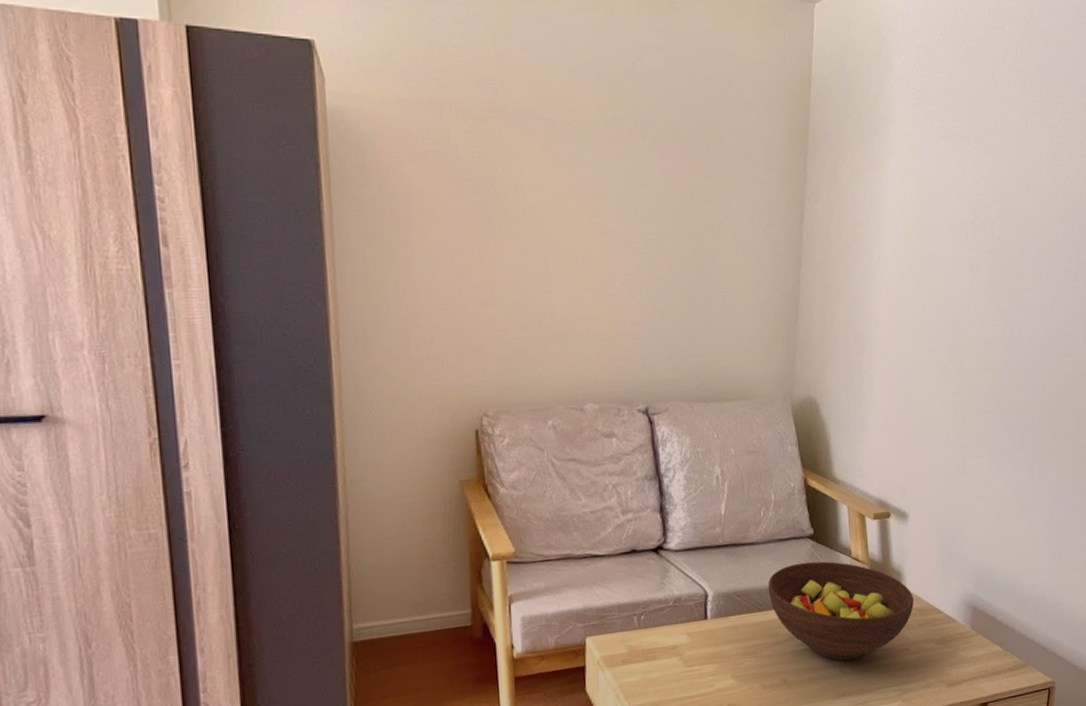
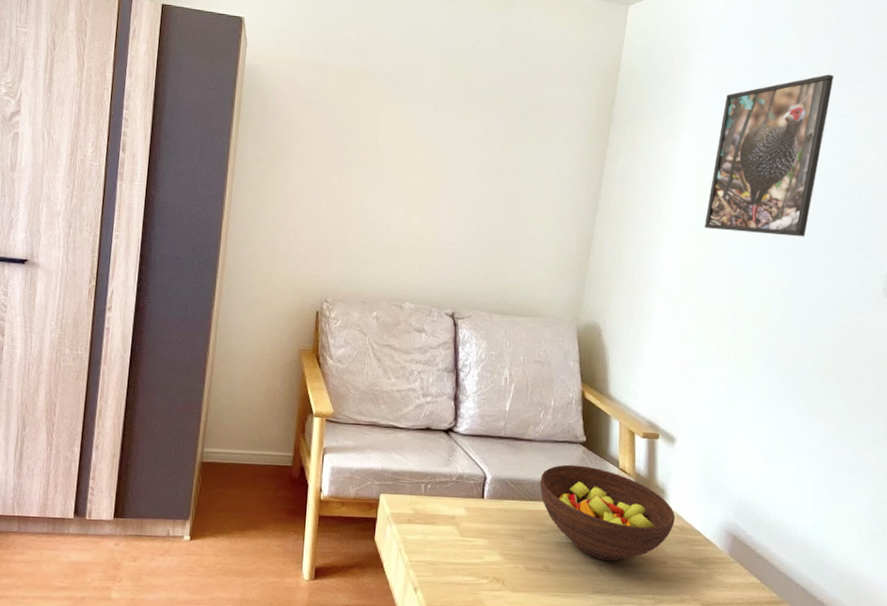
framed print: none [919,78,1042,272] -> present [705,74,834,237]

